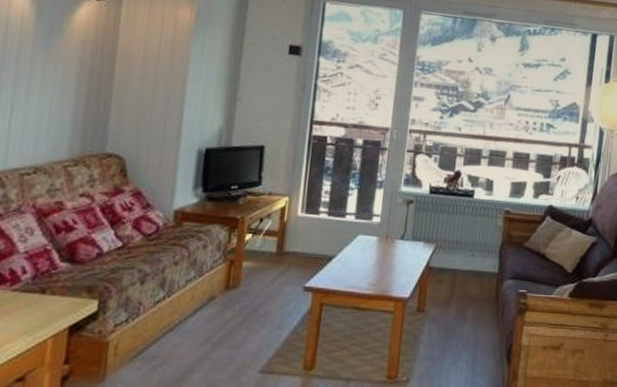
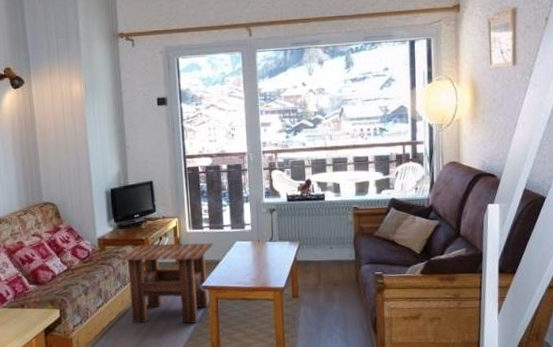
side table: none [197,224,330,334] -> present [118,243,214,324]

